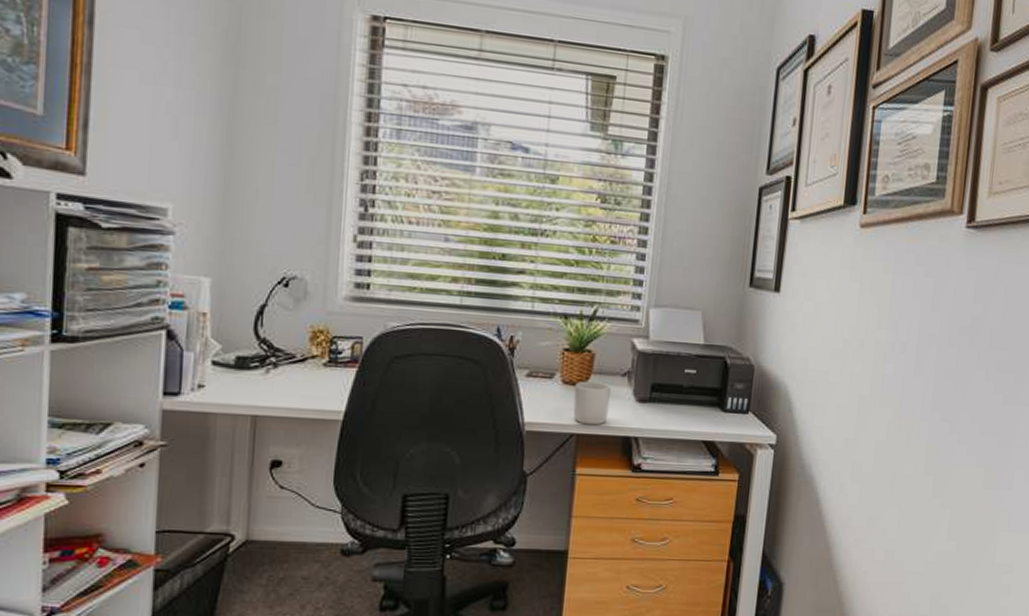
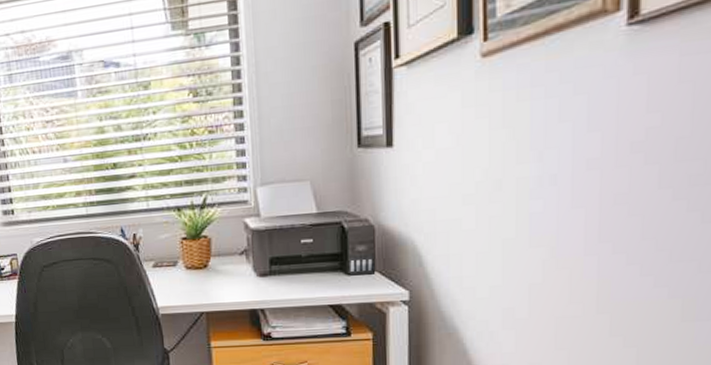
mug: present [573,381,611,425] -> none [197,263,233,303]

